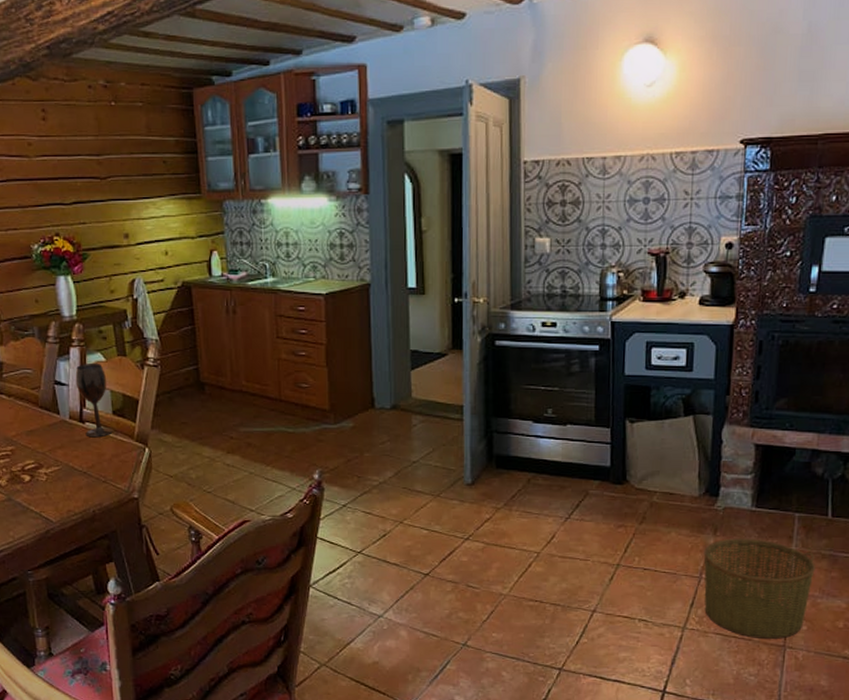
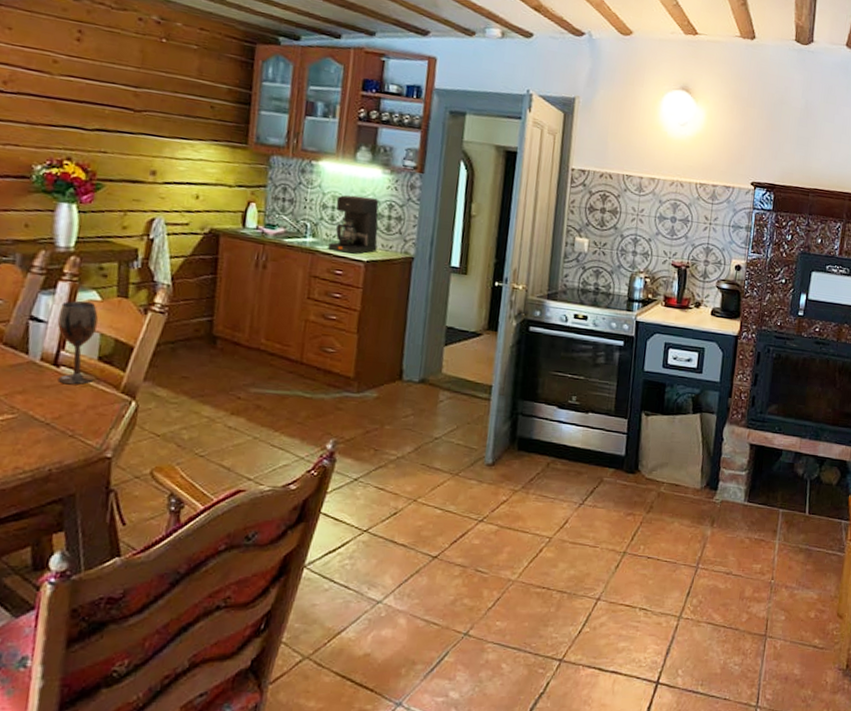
coffee maker: none [288,228,334,288] -> present [328,195,379,254]
basket: present [703,538,815,639] -> none [699,530,794,629]

